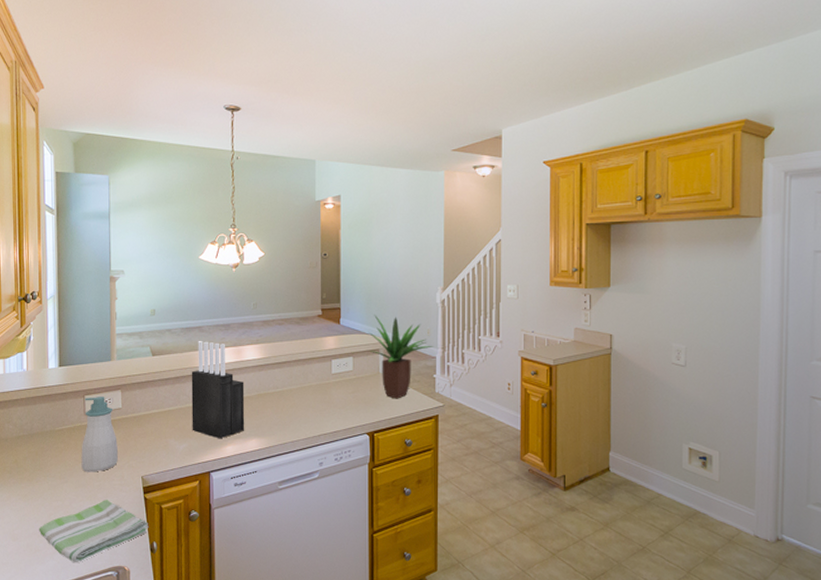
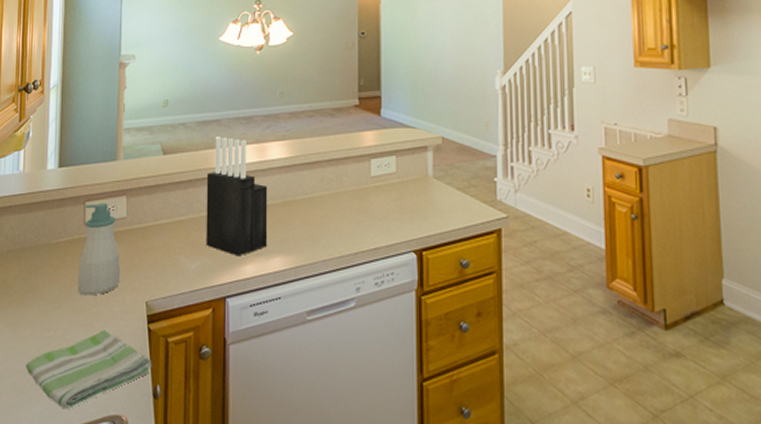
potted plant: present [369,315,434,399] -> none [415,104,494,208]

